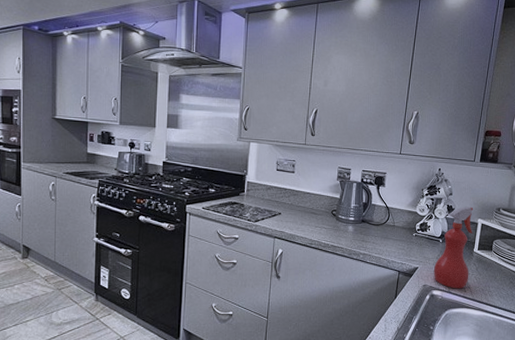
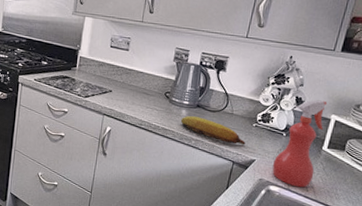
fruit: none [348,231,408,255] -> present [180,116,246,145]

